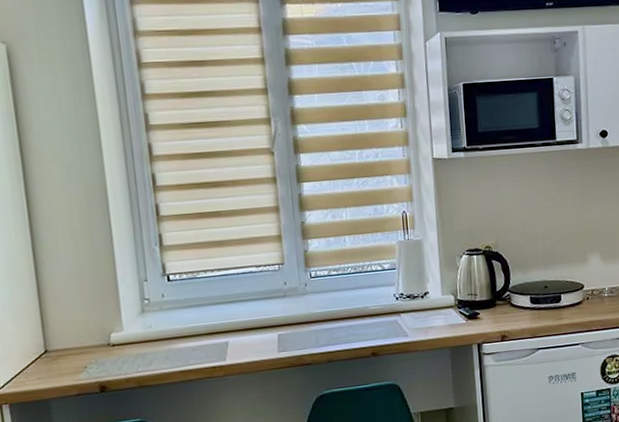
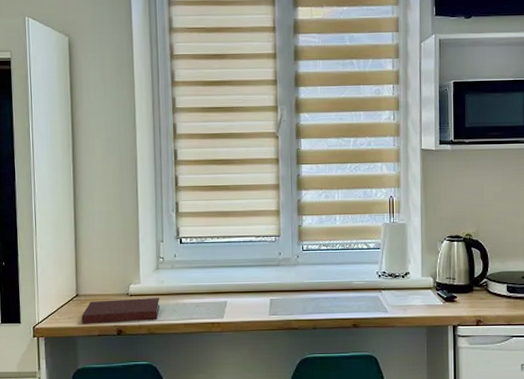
notebook: none [54,345,150,384] -> present [81,298,160,324]

